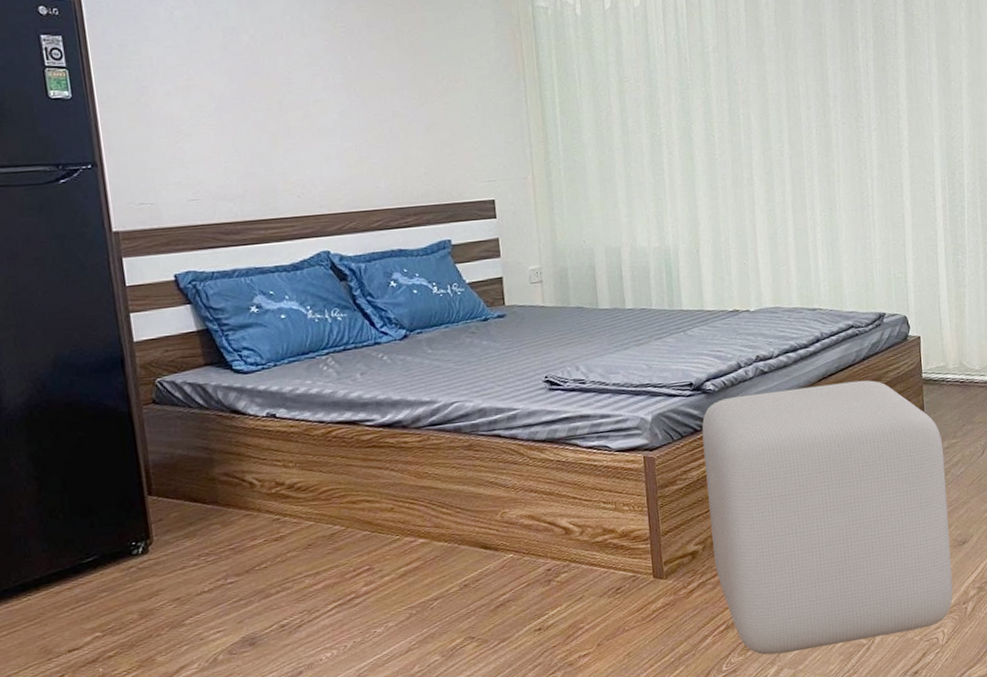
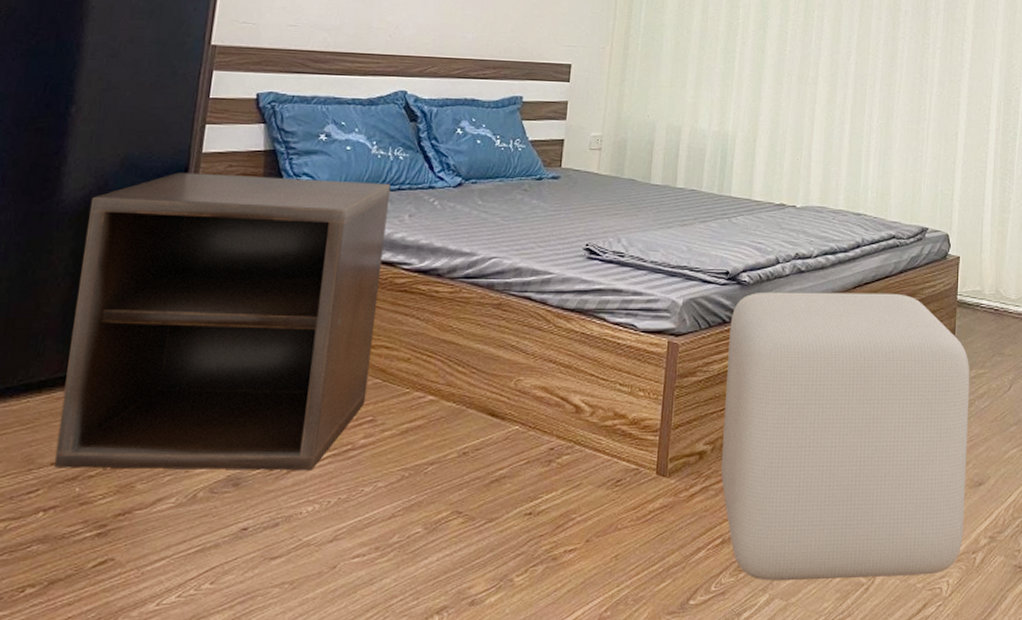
nightstand: none [34,345,359,654] -> present [53,172,391,470]

